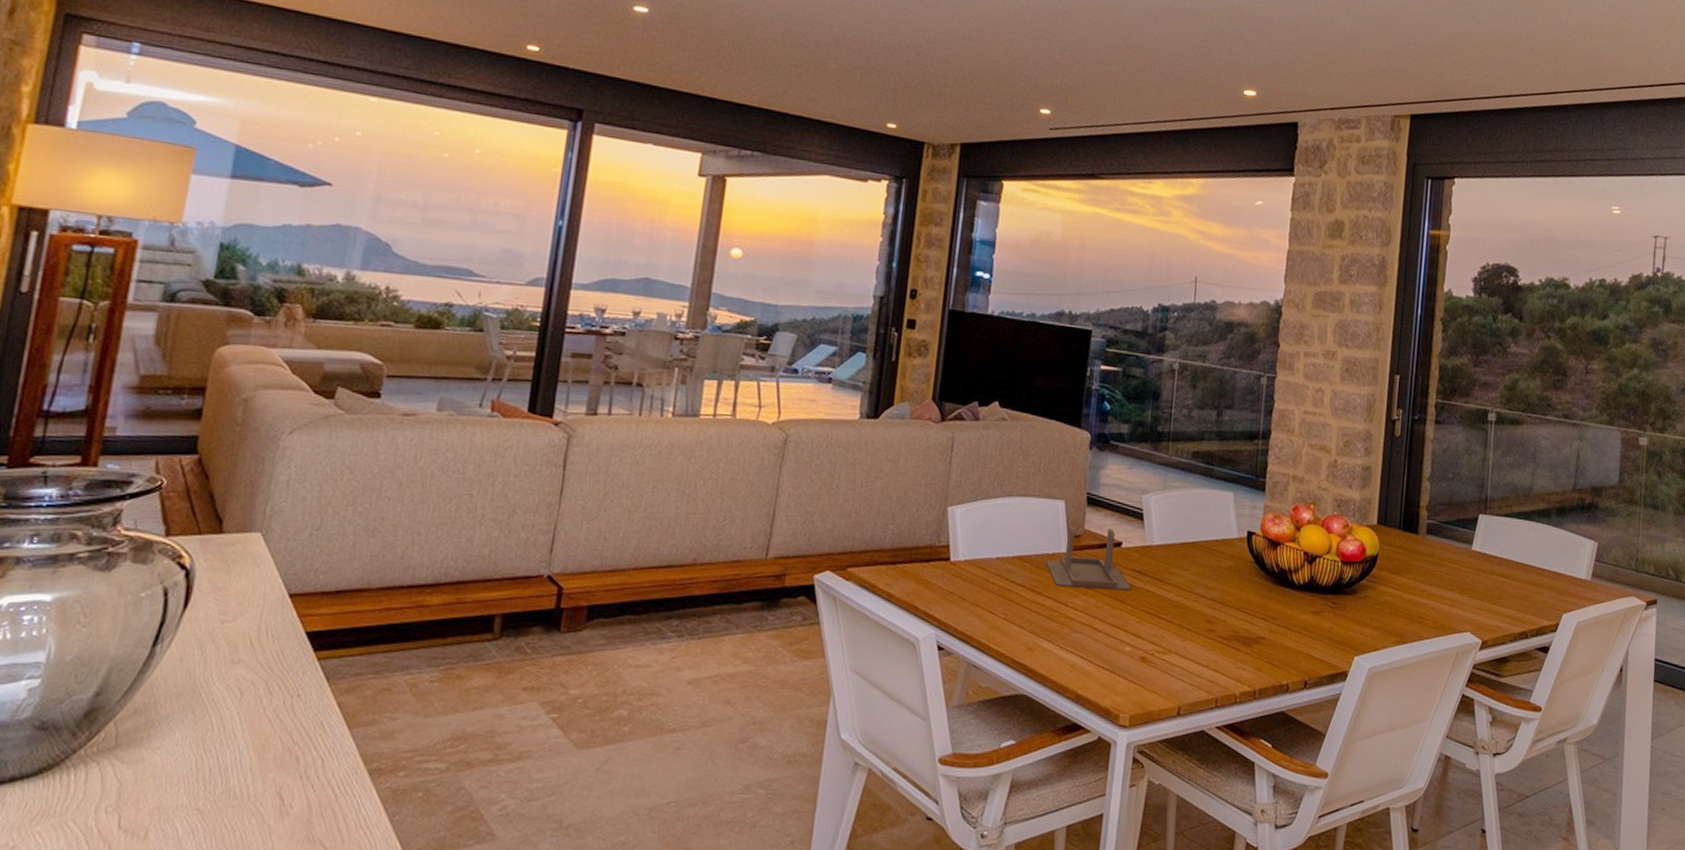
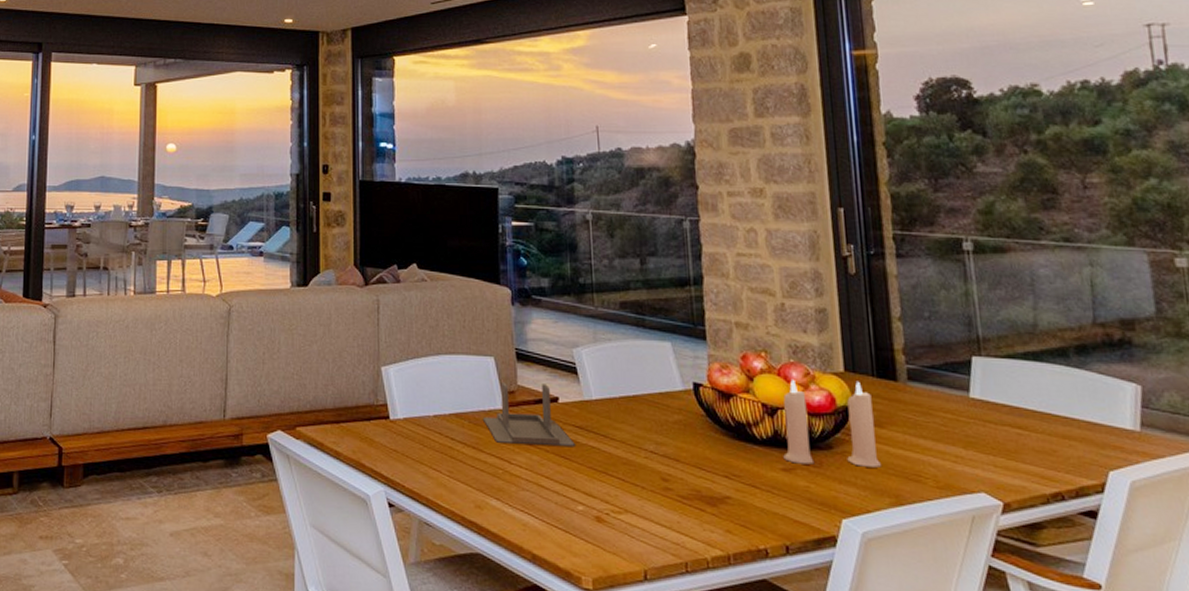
candle: none [1315,530,1395,611] -> present [783,379,882,468]

